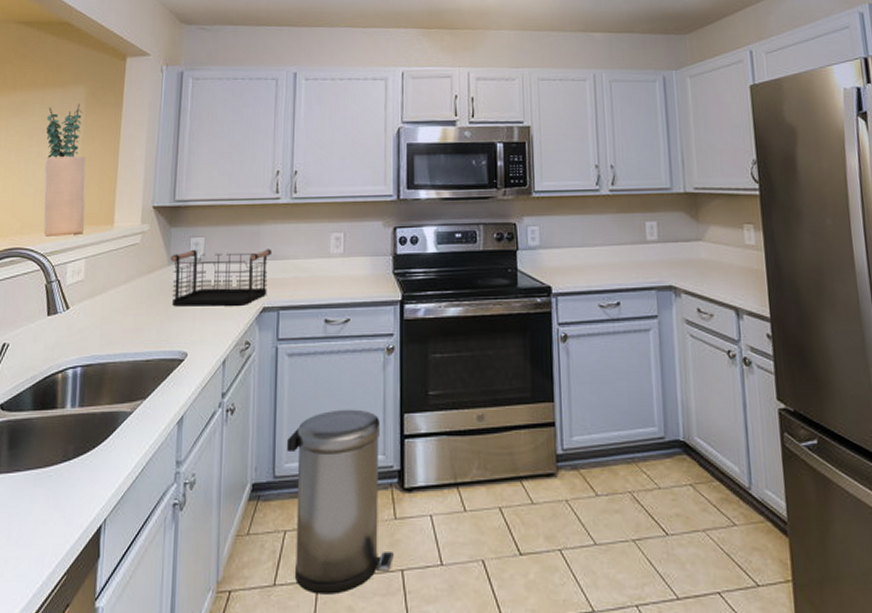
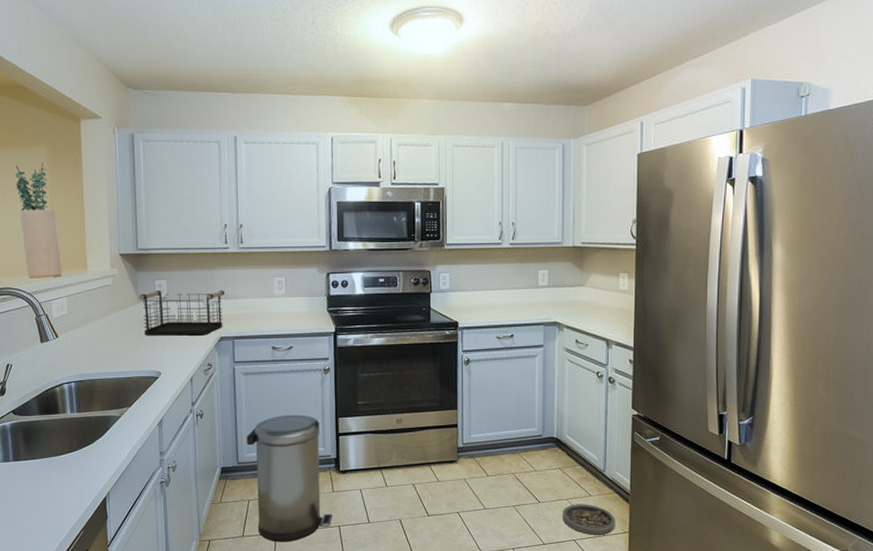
pet bowl: none [699,537,773,585] -> present [562,504,615,535]

